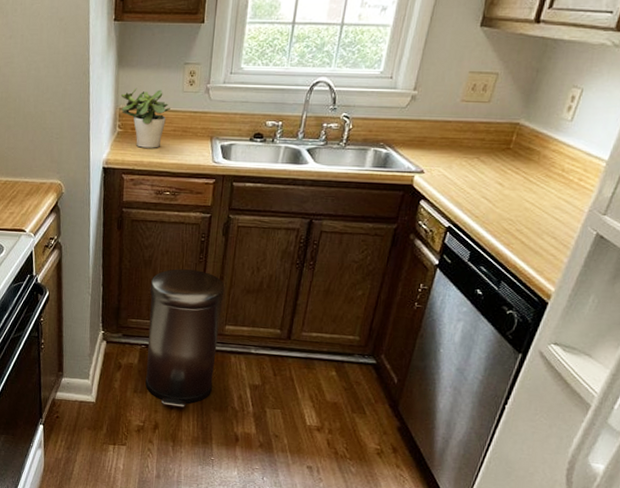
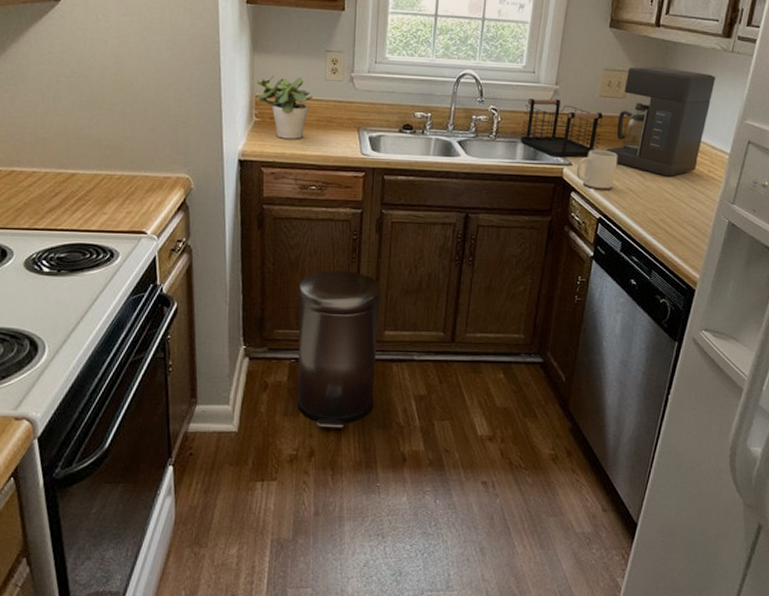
dish rack: none [370,104,464,165] -> present [520,98,604,158]
mug: none [427,156,476,199] -> present [576,149,618,190]
coffee maker: none [464,67,602,185] -> present [607,66,716,177]

